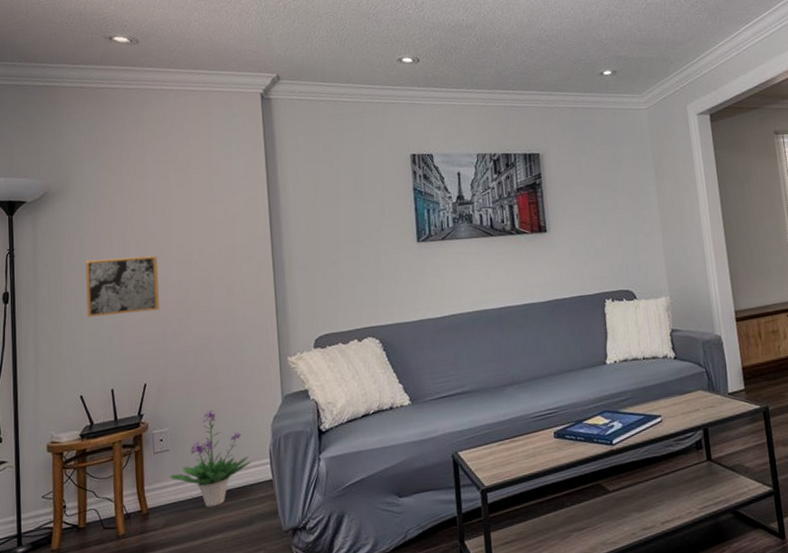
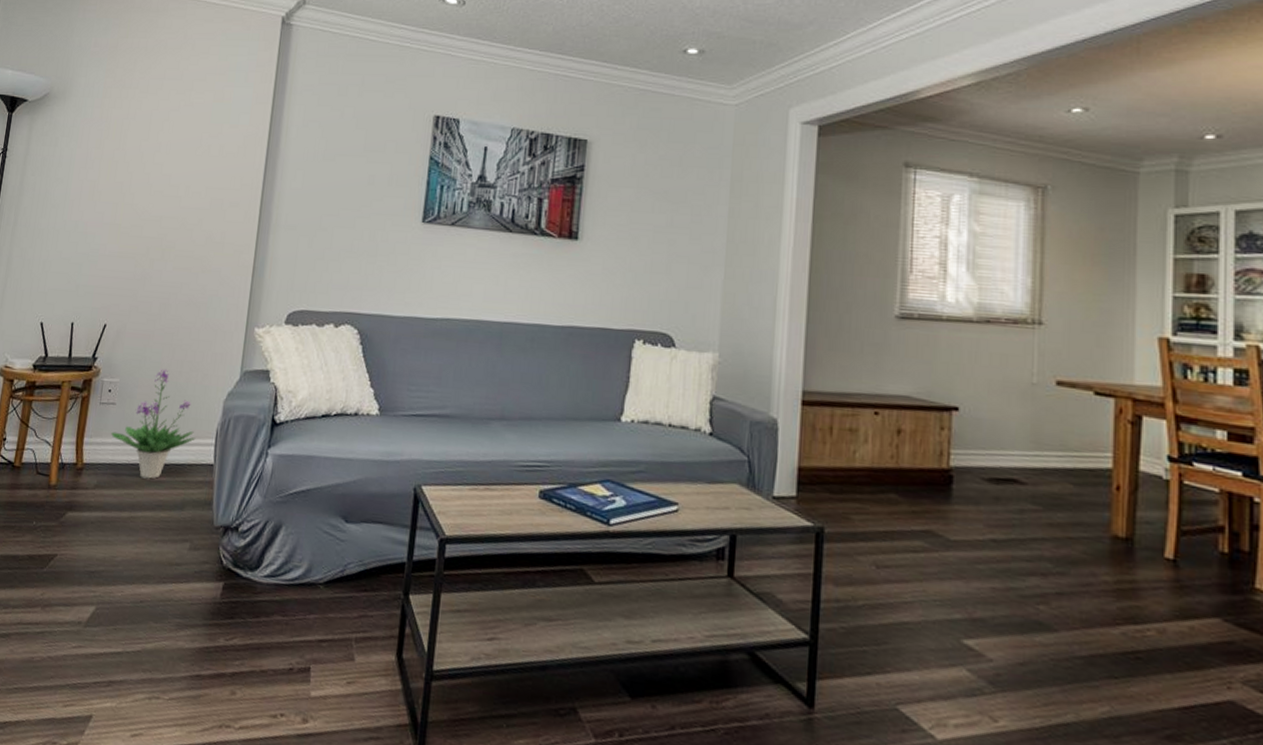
wall art: present [85,255,160,317] -> none [63,176,143,245]

